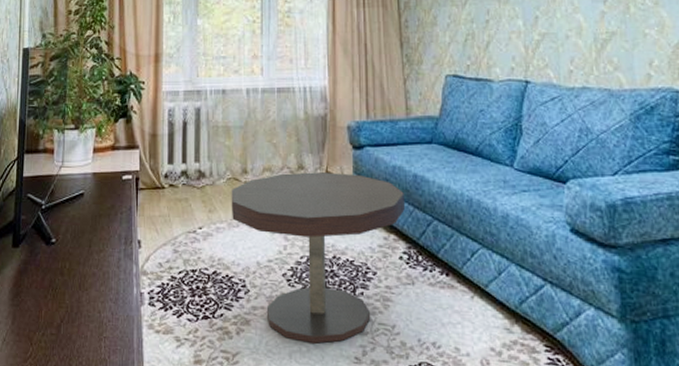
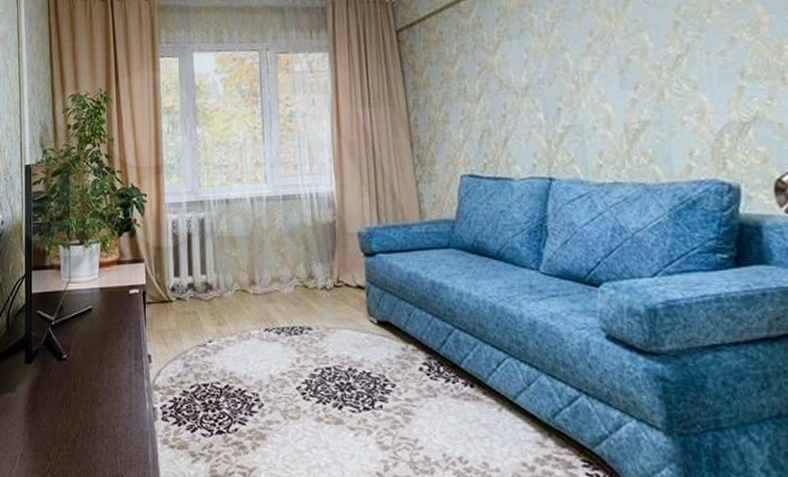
coffee table: present [231,172,405,344] -> none [239,281,423,459]

